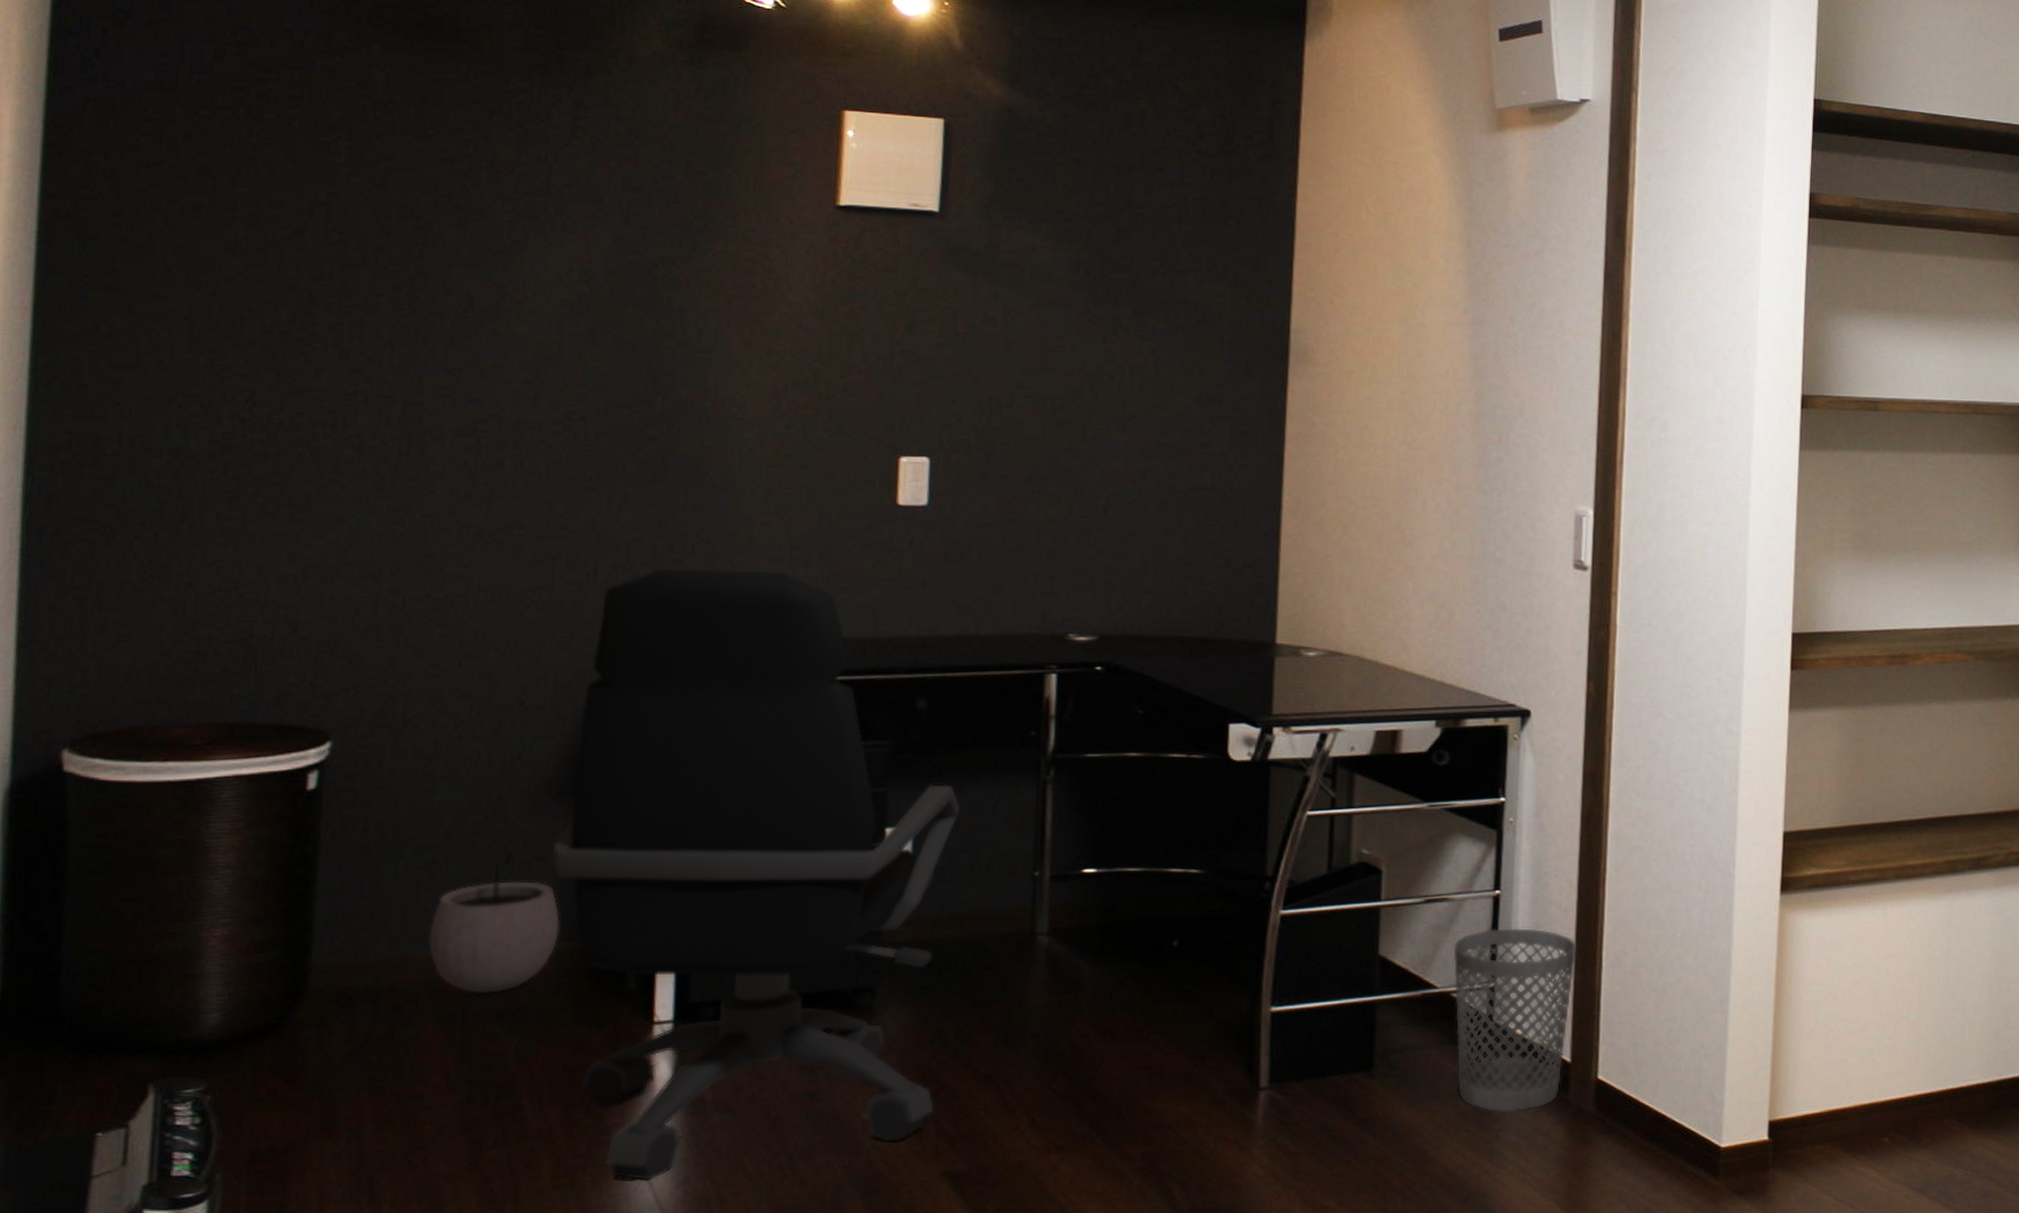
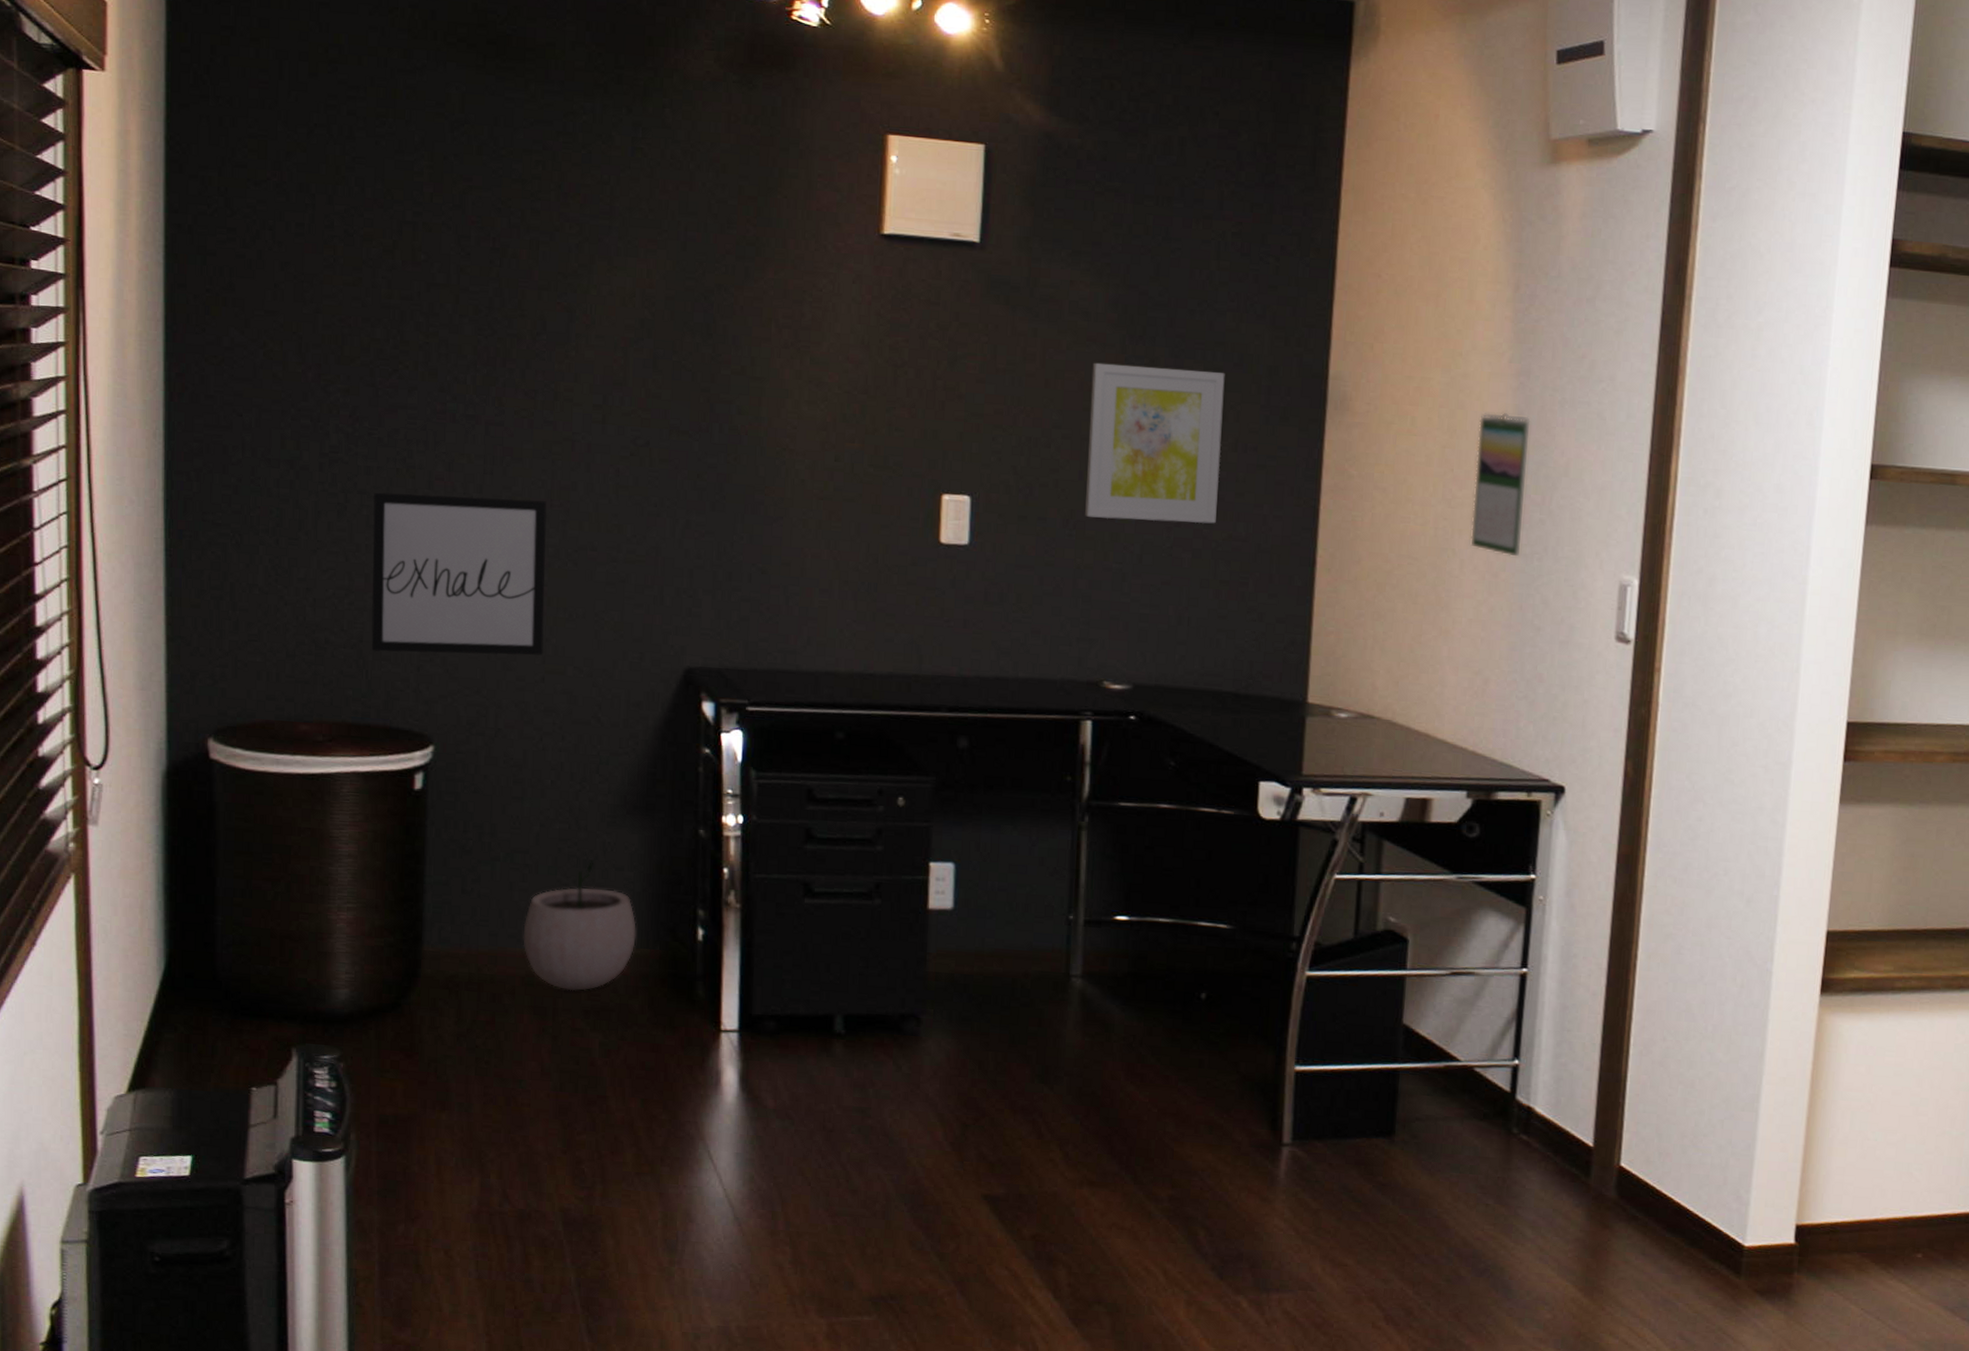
wall art: none [262,478,469,645] -> present [371,492,547,656]
office chair: present [551,568,961,1181] -> none [628,595,1000,1177]
wall art: none [1048,323,1188,475] -> present [1085,362,1225,524]
calendar: none [1432,358,1486,494] -> present [1470,412,1531,557]
wastebasket: present [1453,928,1577,1112] -> none [1477,1006,1604,1191]

